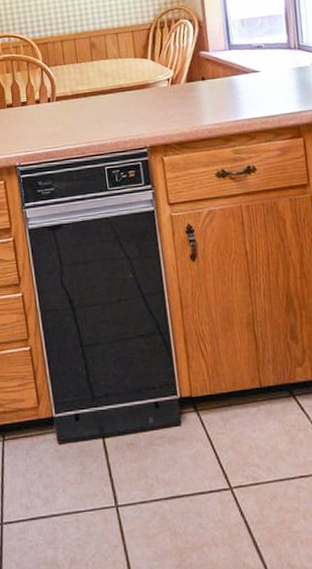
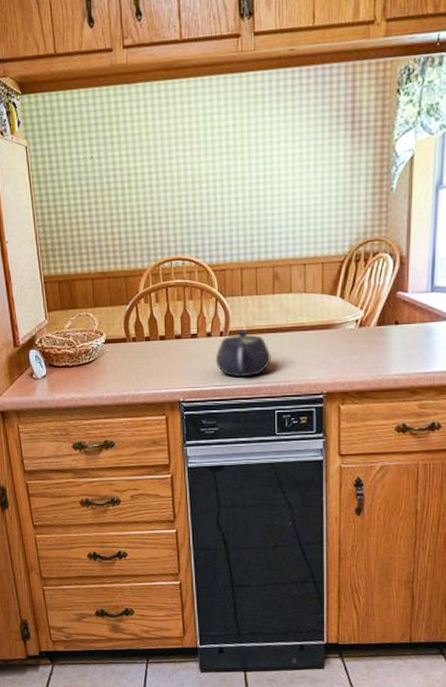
teapot: none [45,94,96,138] -> present [215,329,271,376]

